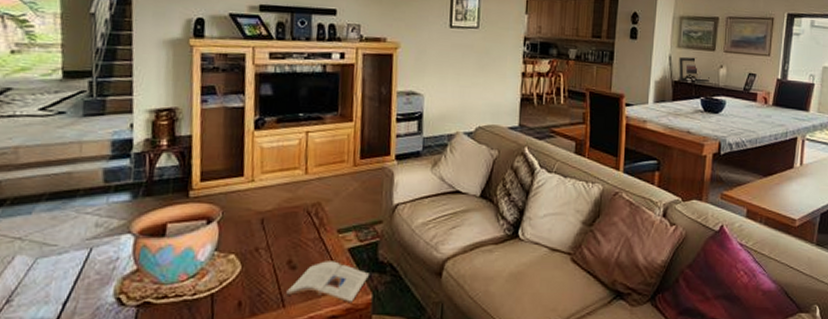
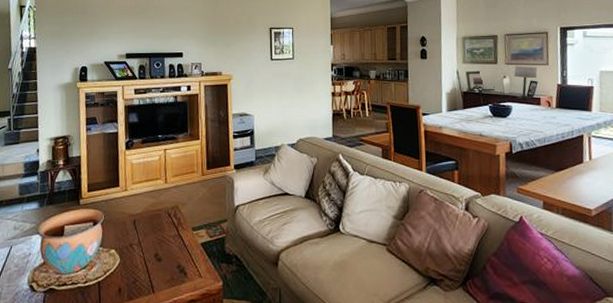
magazine: present [286,261,370,304] -> none [155,254,220,290]
table lamp: none [732,55,757,95] -> present [514,66,537,100]

